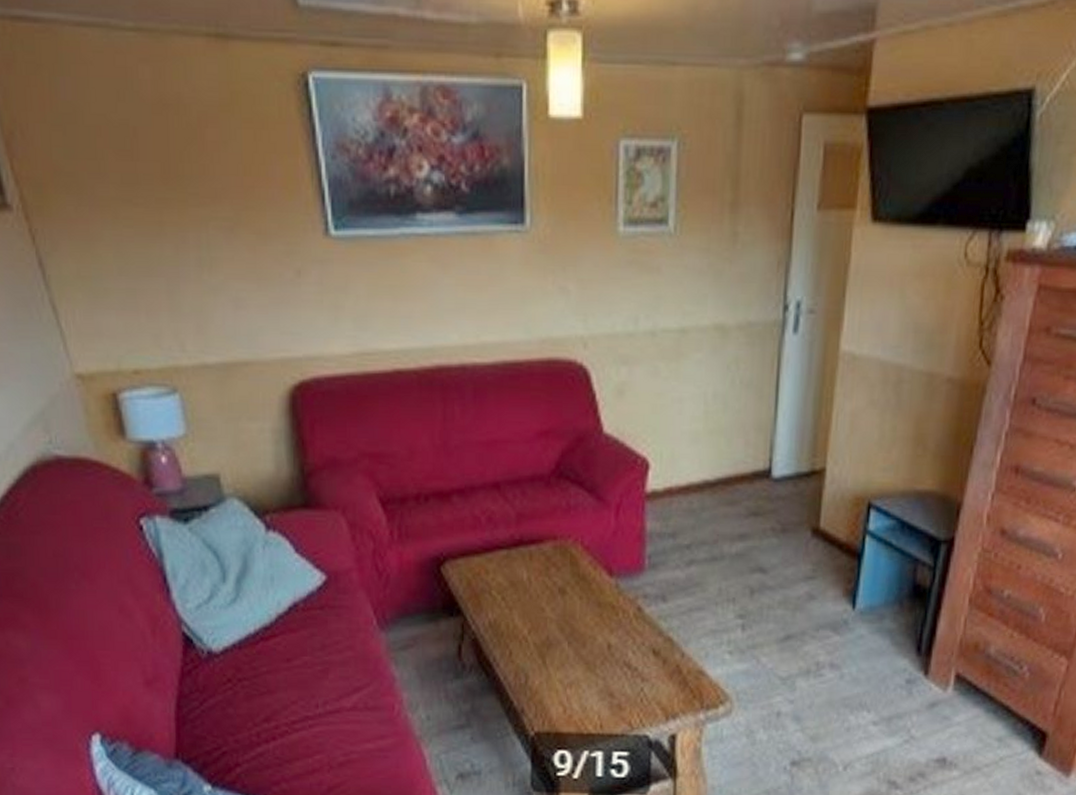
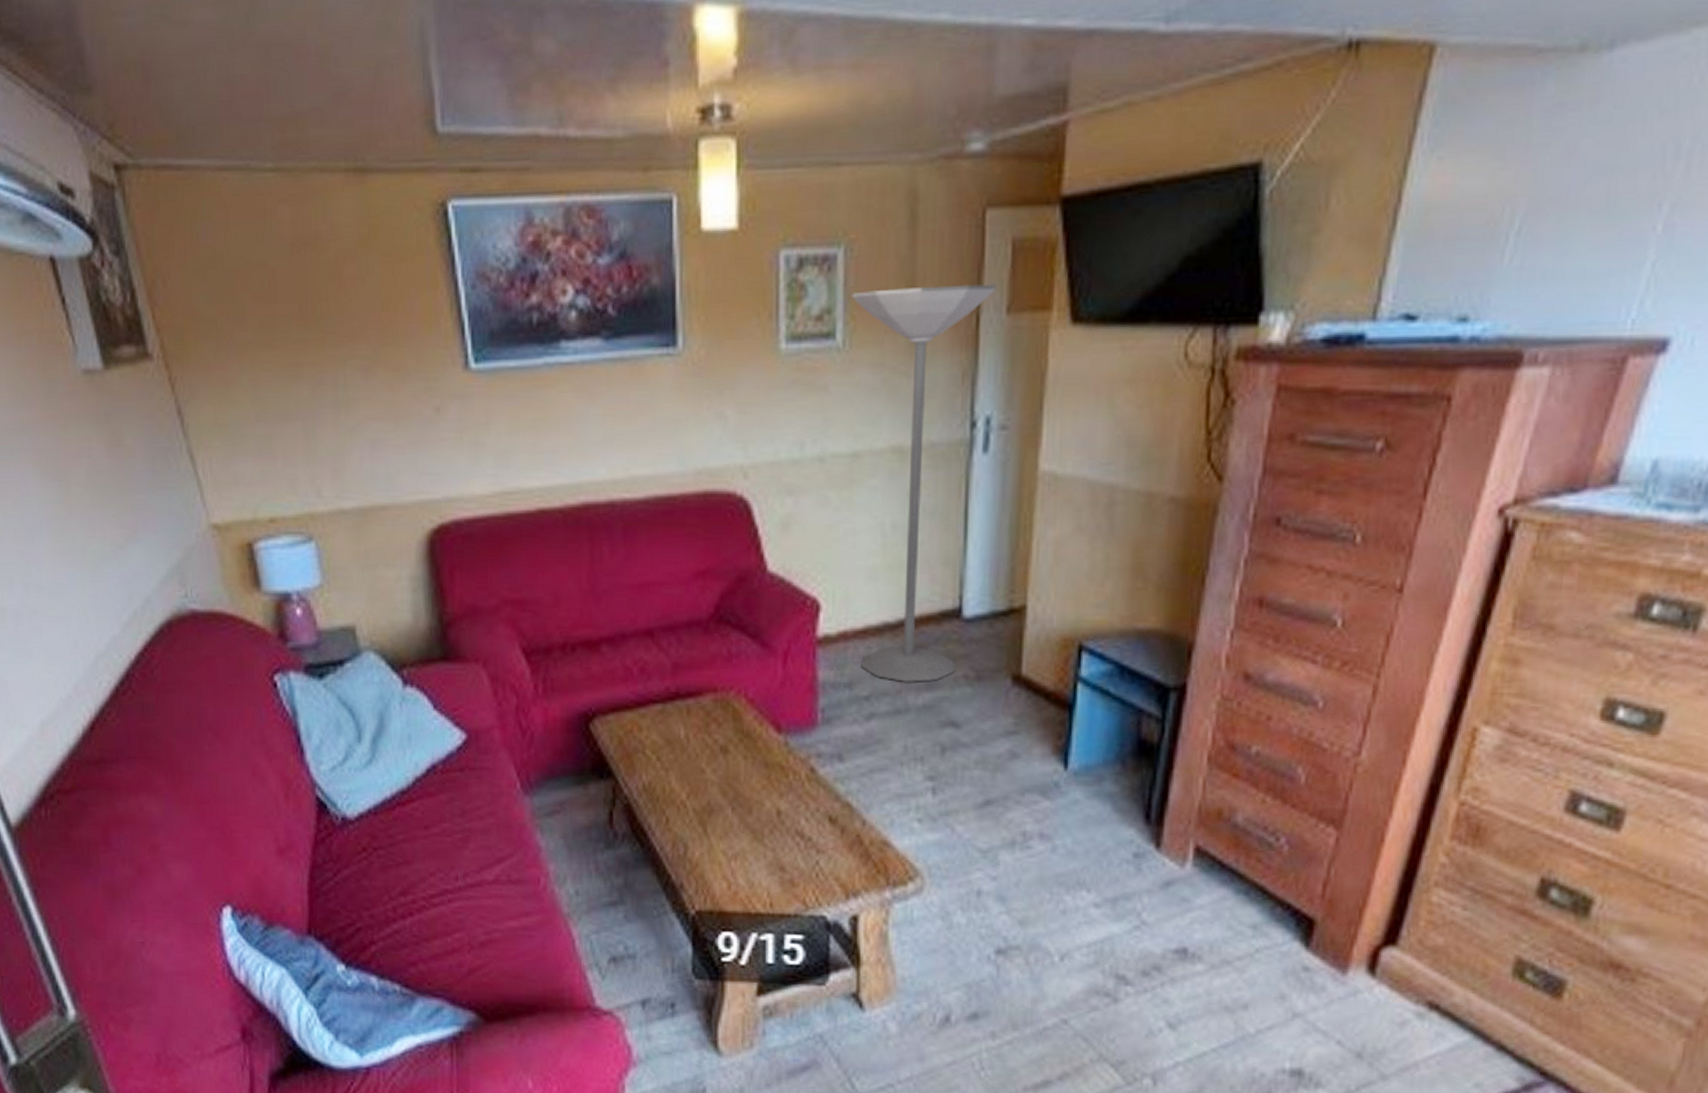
floor lamp: none [683,181,810,533] -> present [852,284,997,682]

